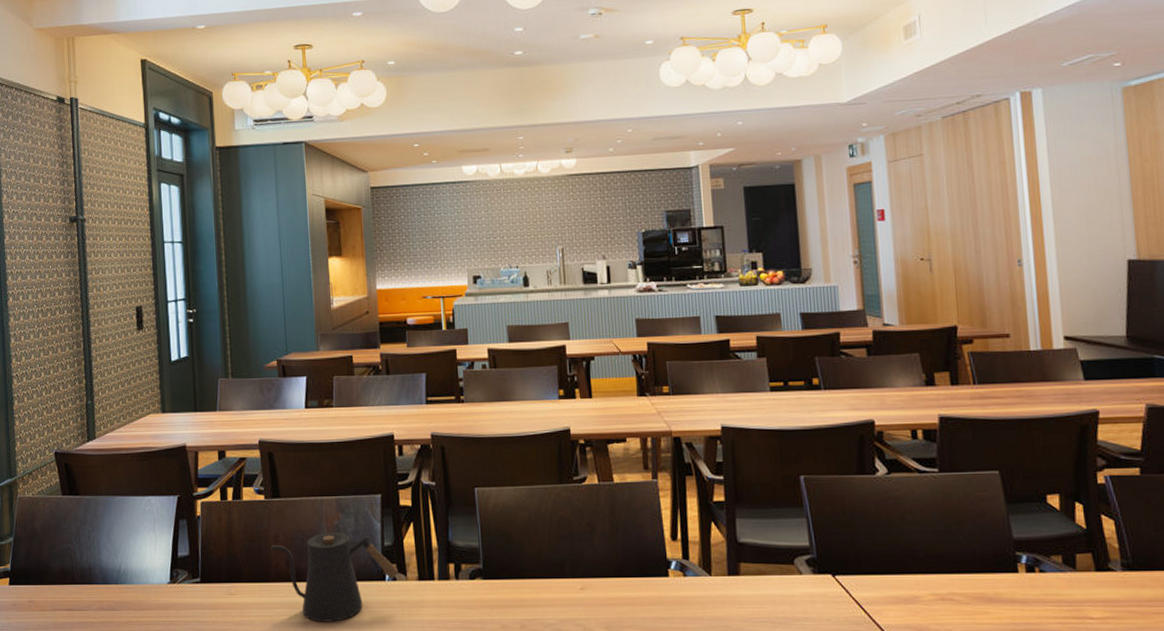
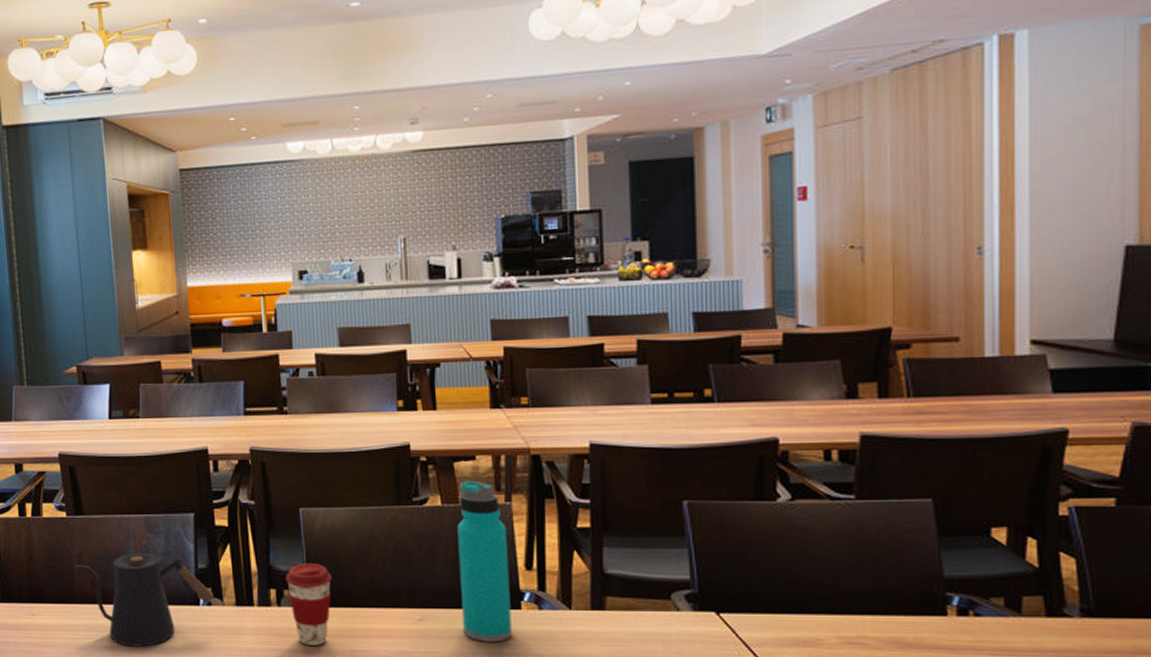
coffee cup: none [462,538,504,616] -> present [285,562,332,646]
water bottle: none [612,460,662,608] -> present [457,480,512,642]

